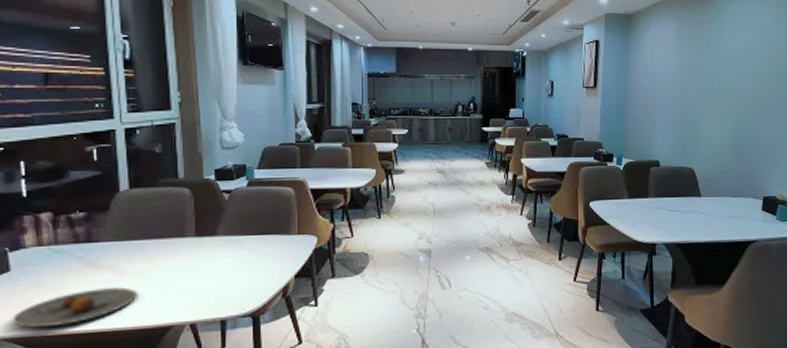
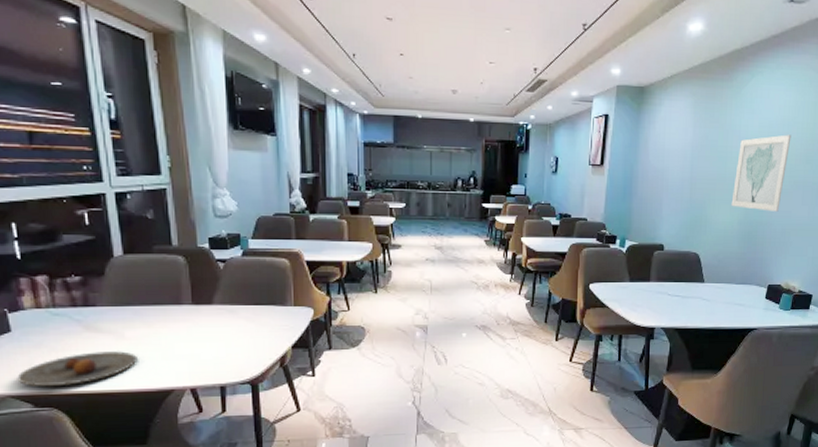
wall art: none [721,53,772,126] -> present [731,134,792,212]

